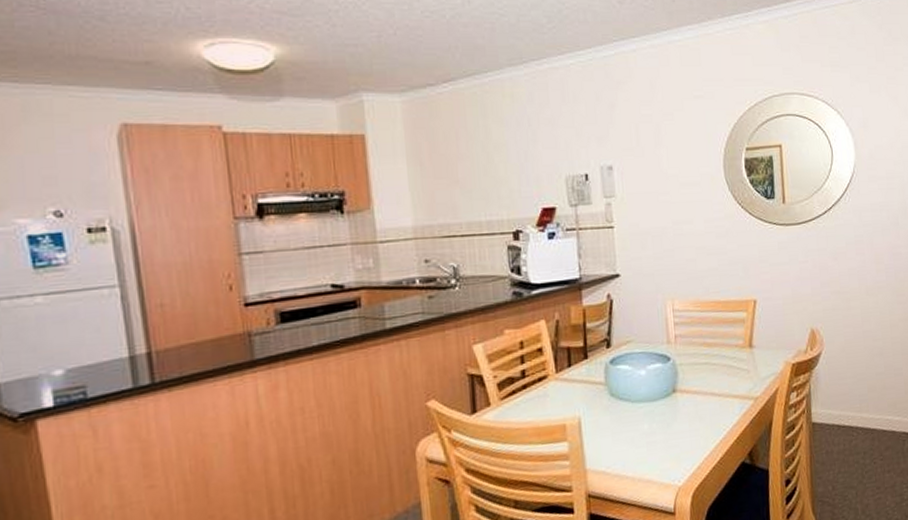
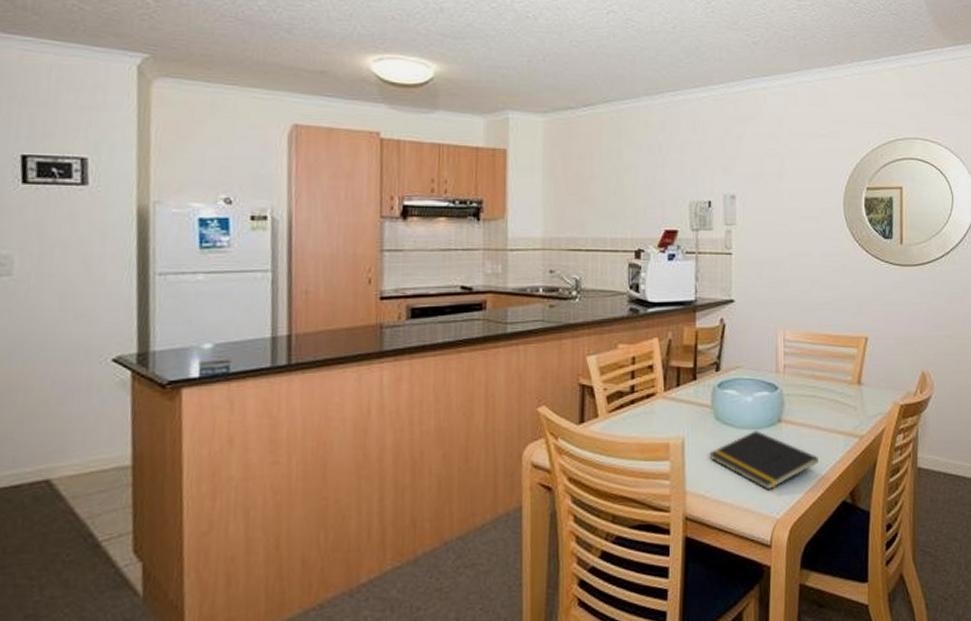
notepad: none [606,403,716,460] -> present [709,431,818,491]

